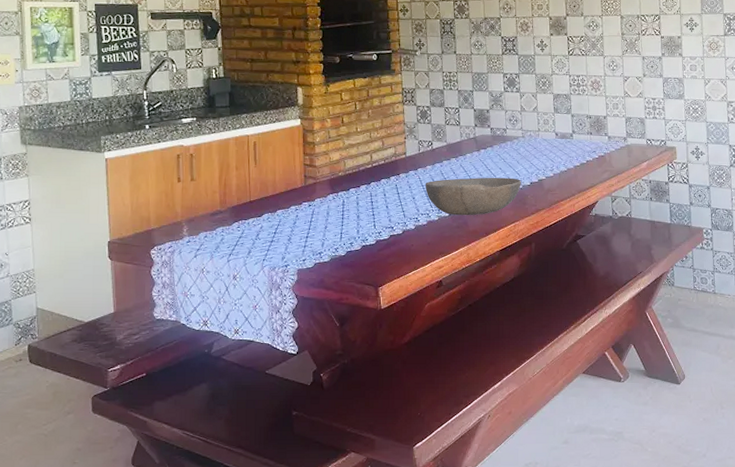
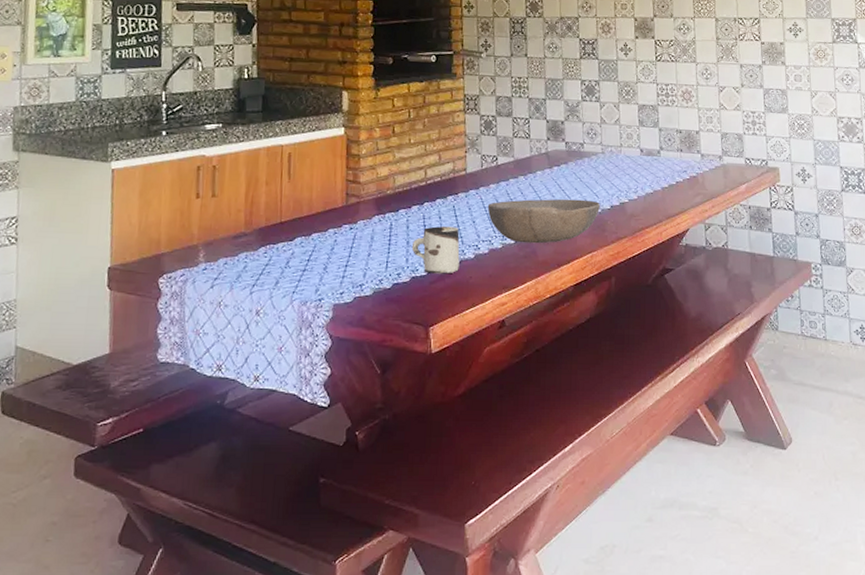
cup: none [361,202,403,243] -> present [411,226,460,274]

